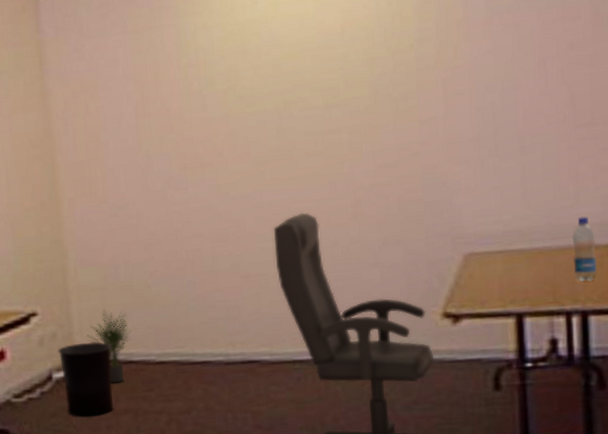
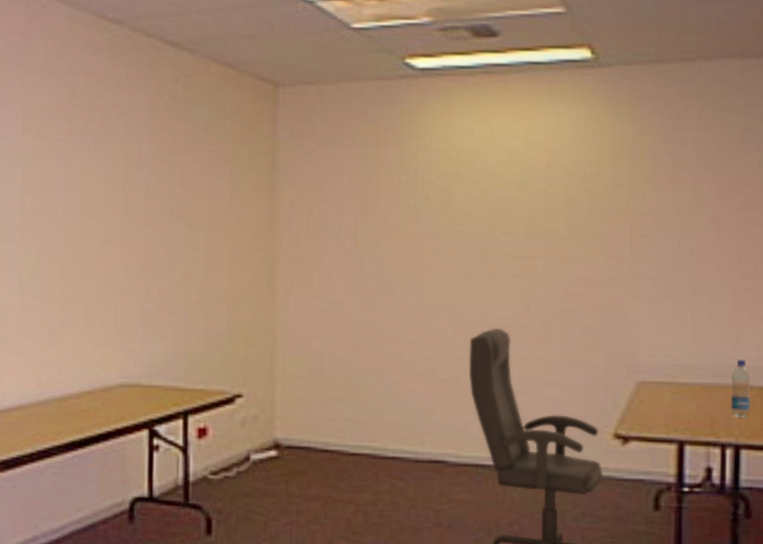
waste bin: present [58,342,113,417] -> none [258,427,310,500]
potted plant: present [87,308,132,384] -> none [287,397,330,470]

